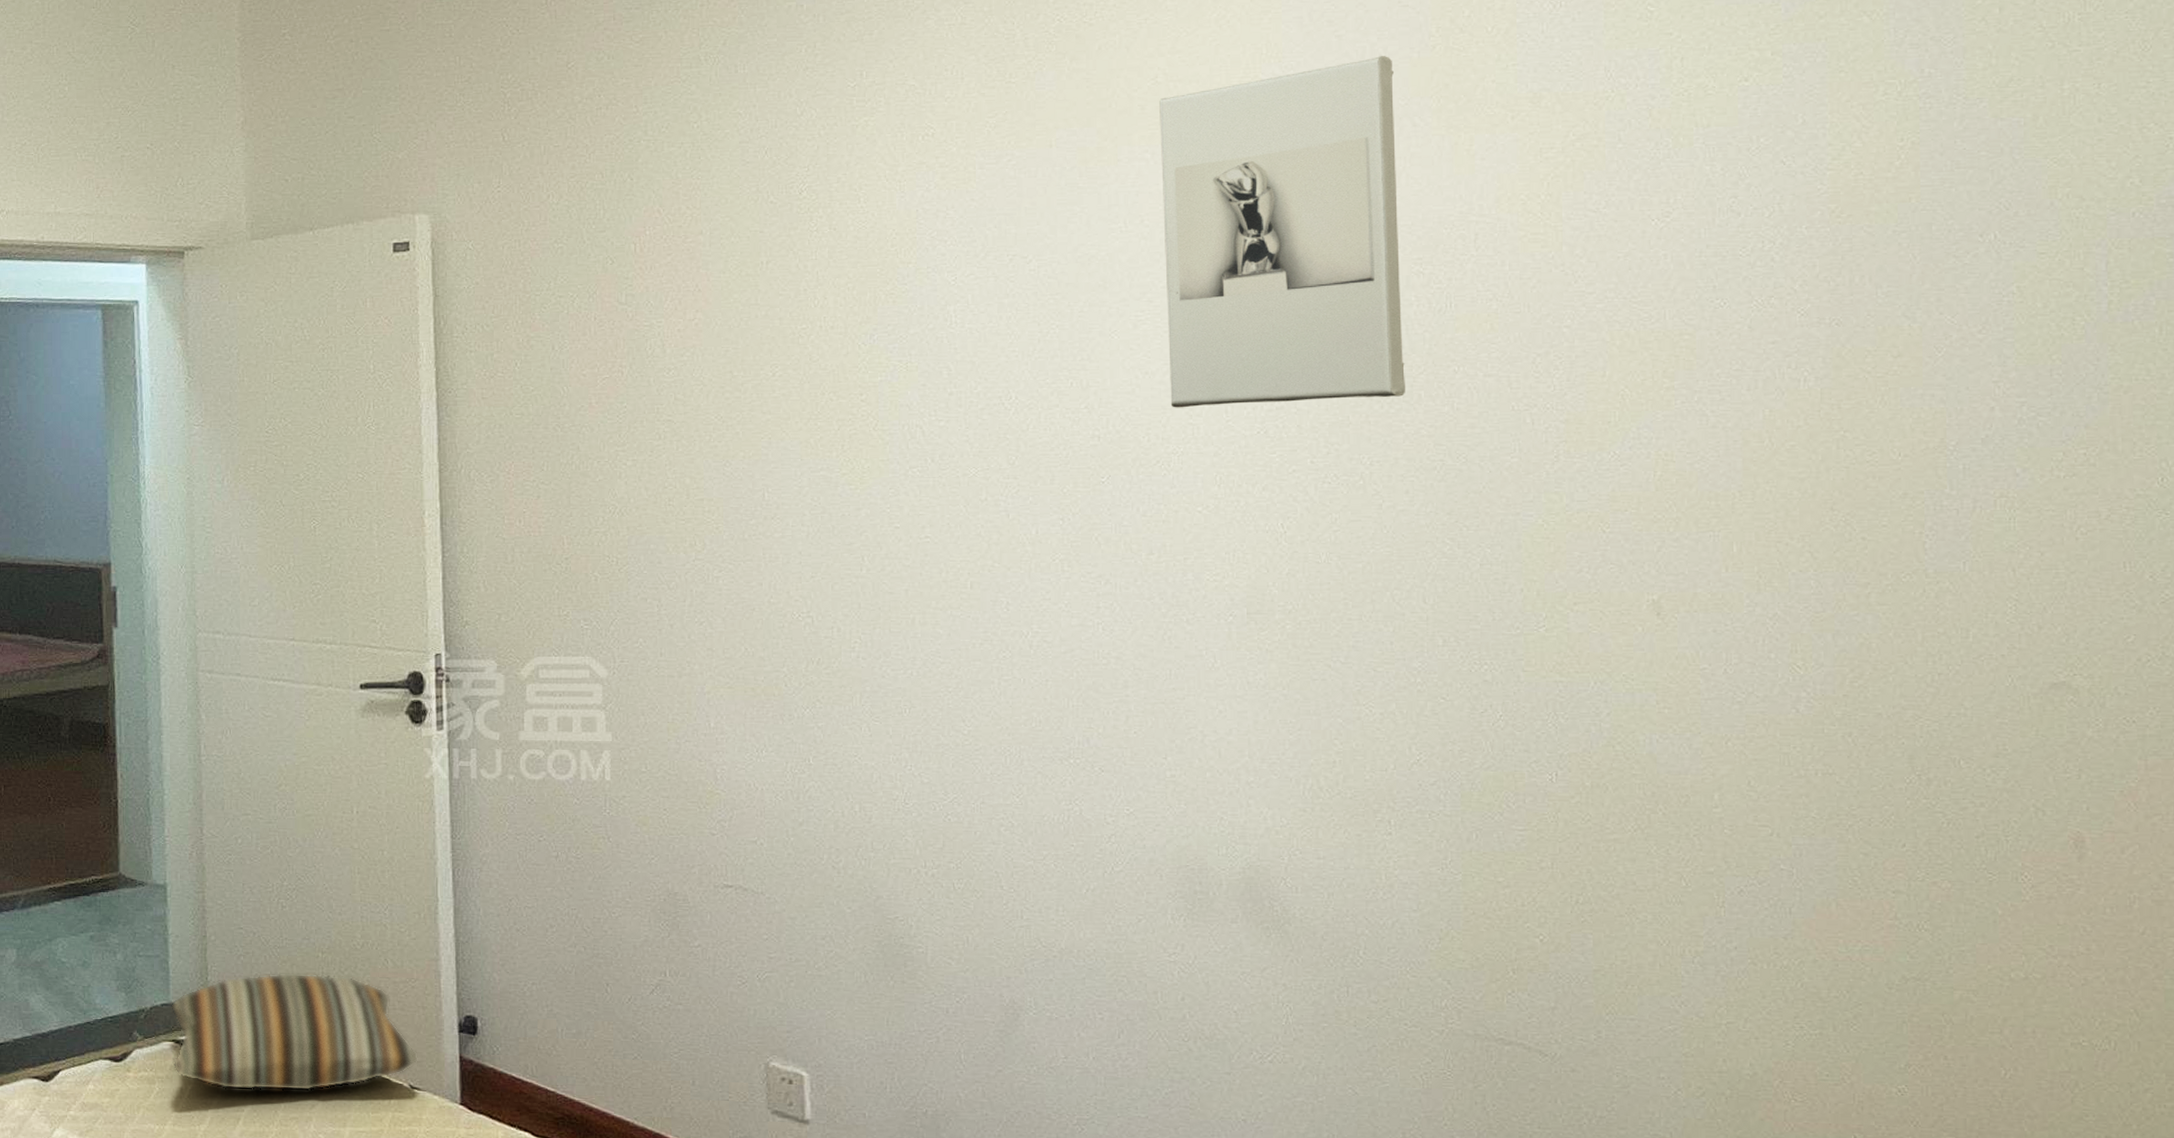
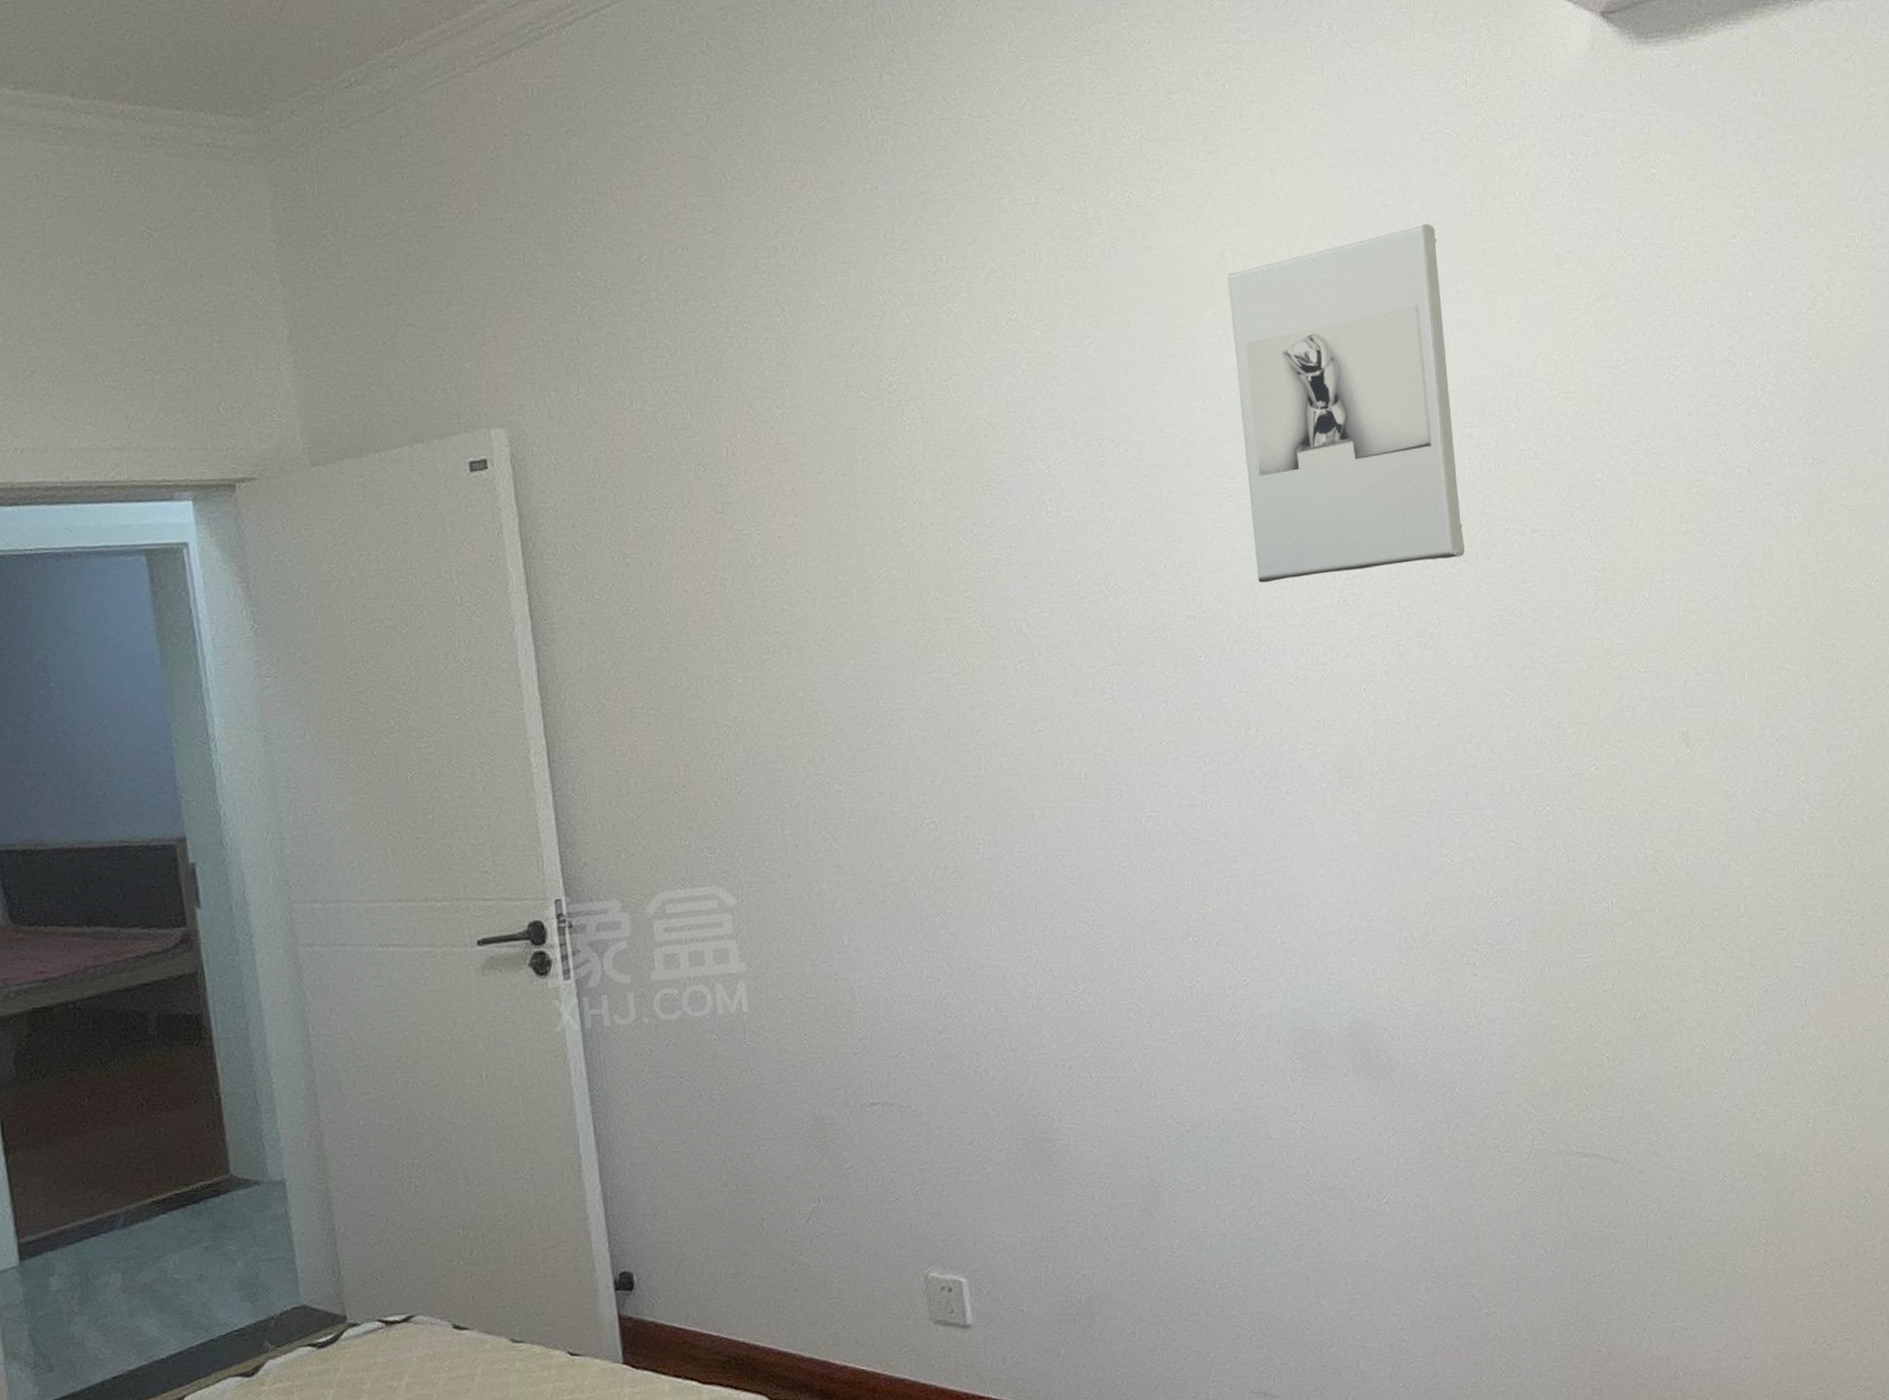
pillow: present [170,973,418,1092] -> none [302,1249,575,1388]

